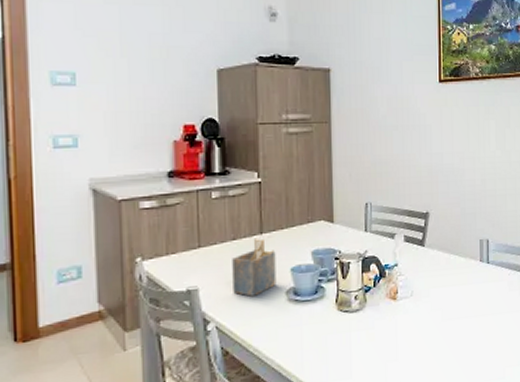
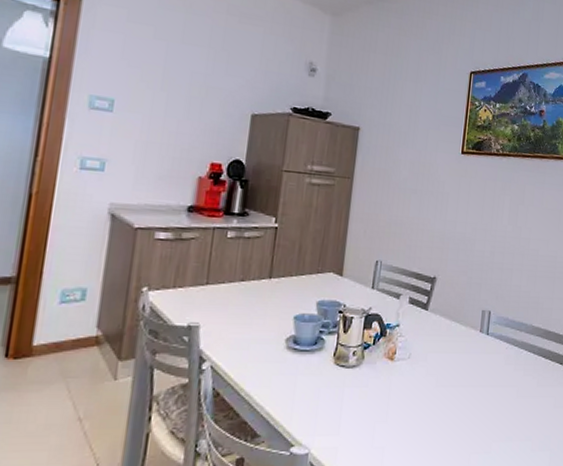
napkin holder: present [232,239,277,297] -> none [233,283,282,340]

